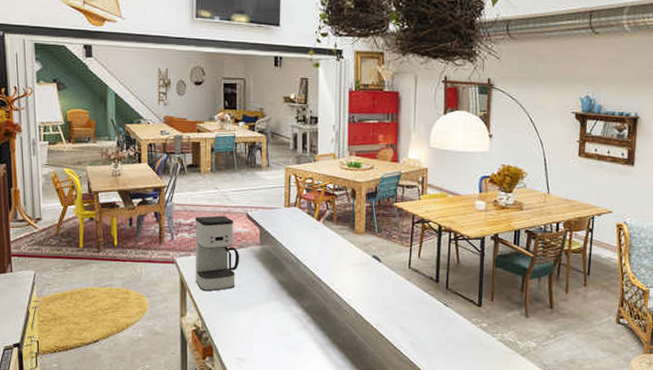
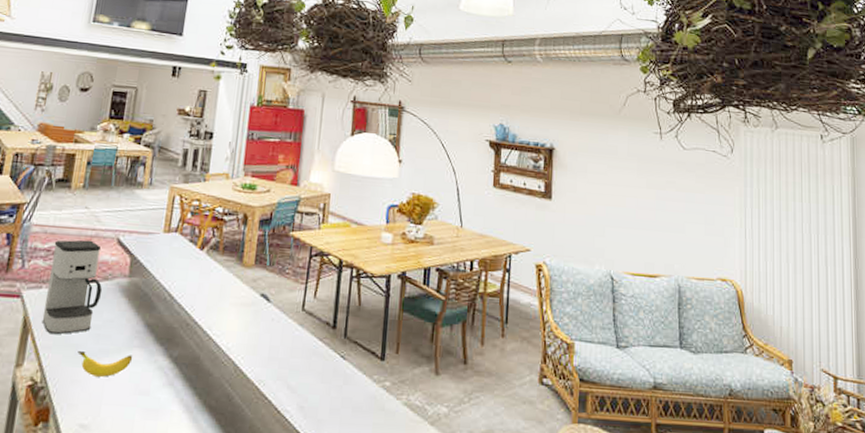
banana: none [227,304,272,323] -> present [77,351,133,377]

